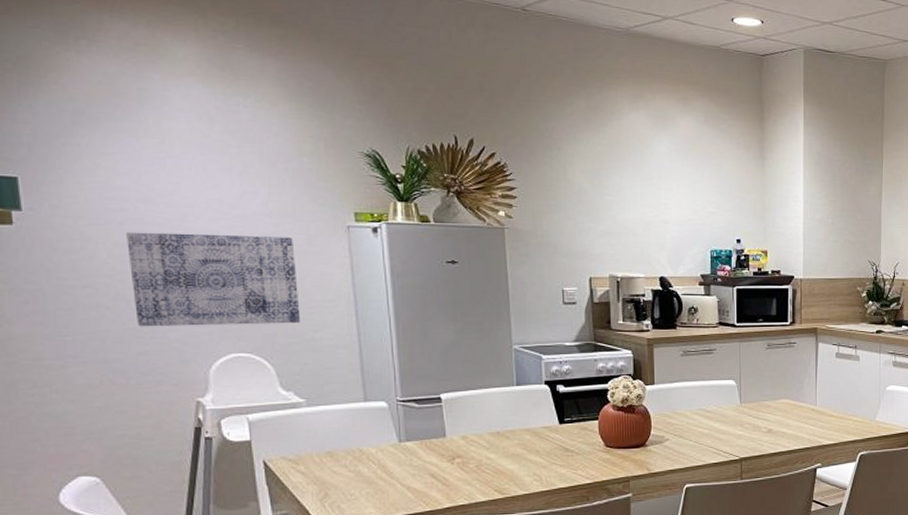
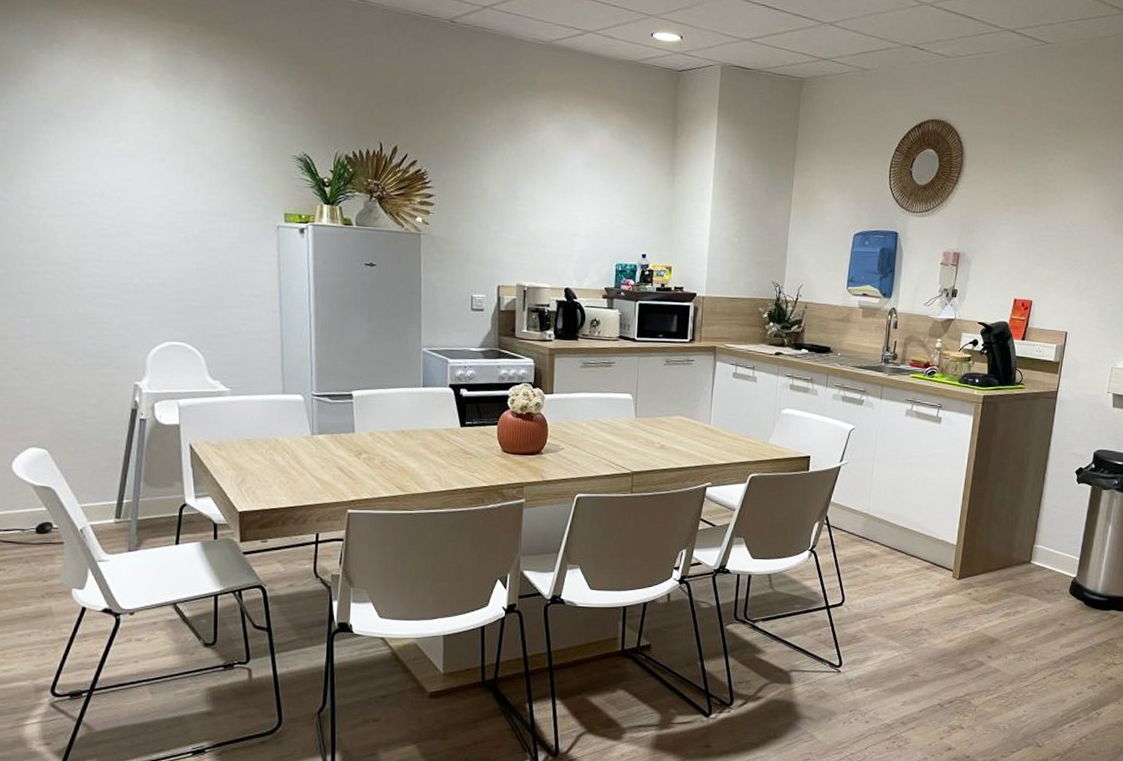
wall art: present [126,231,301,327] -> none [83,223,231,316]

